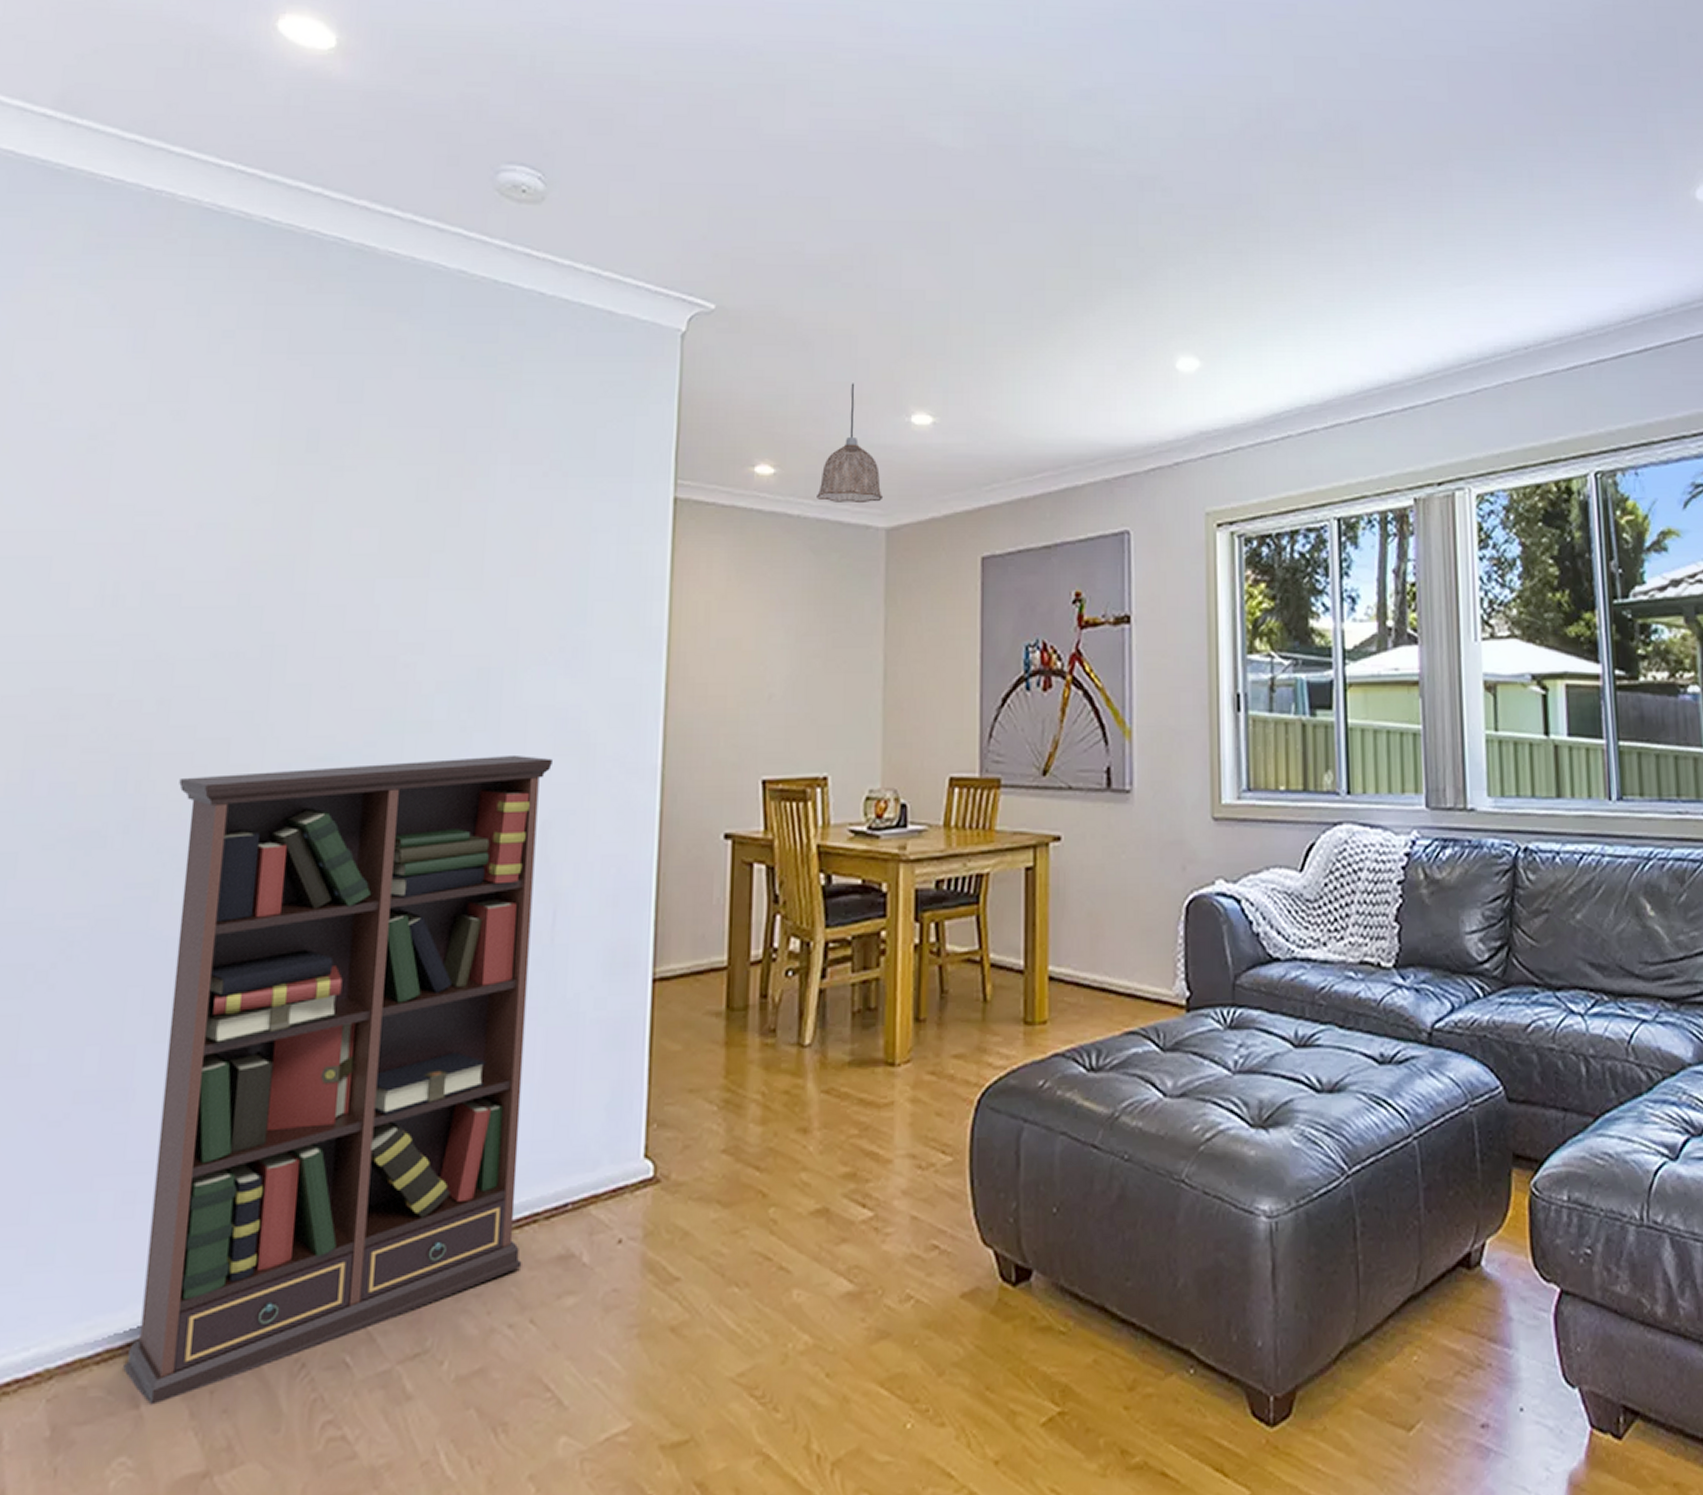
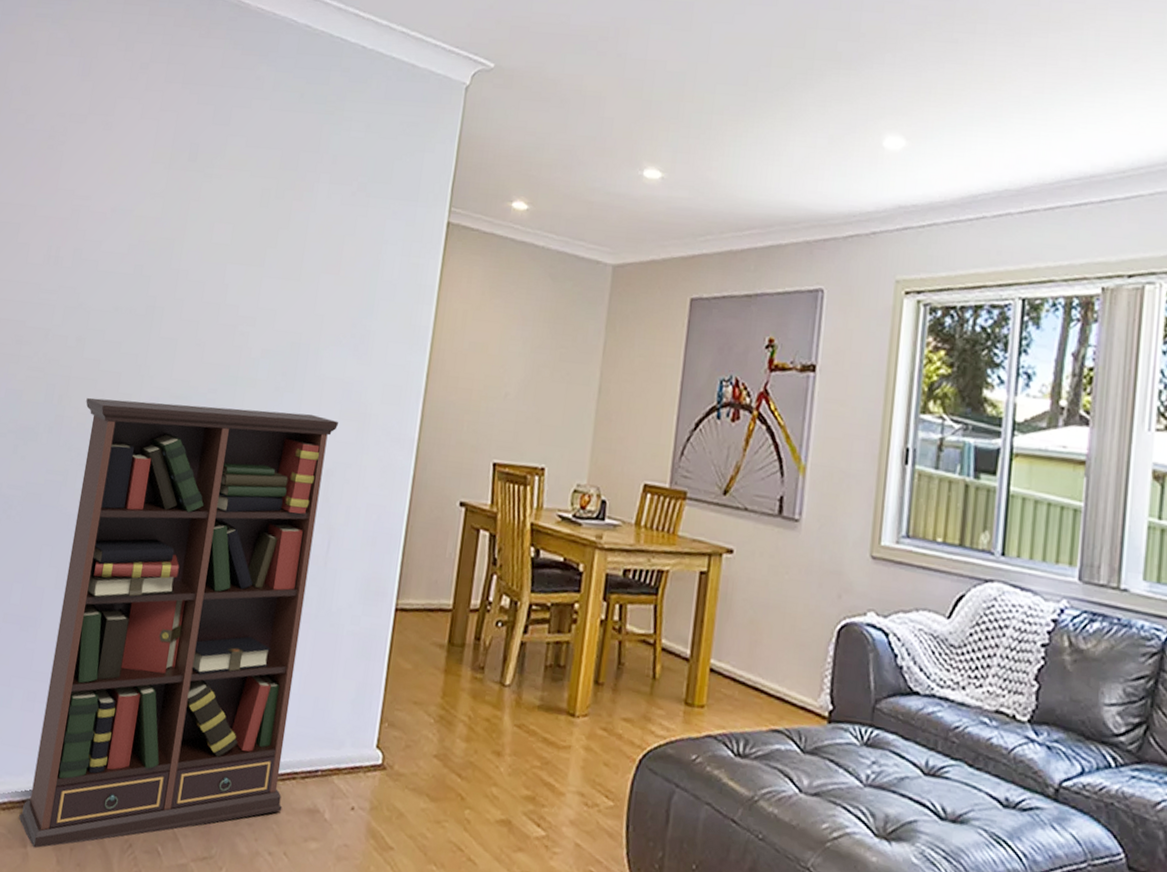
pendant lamp: present [817,383,884,504] -> none [559,138,614,242]

